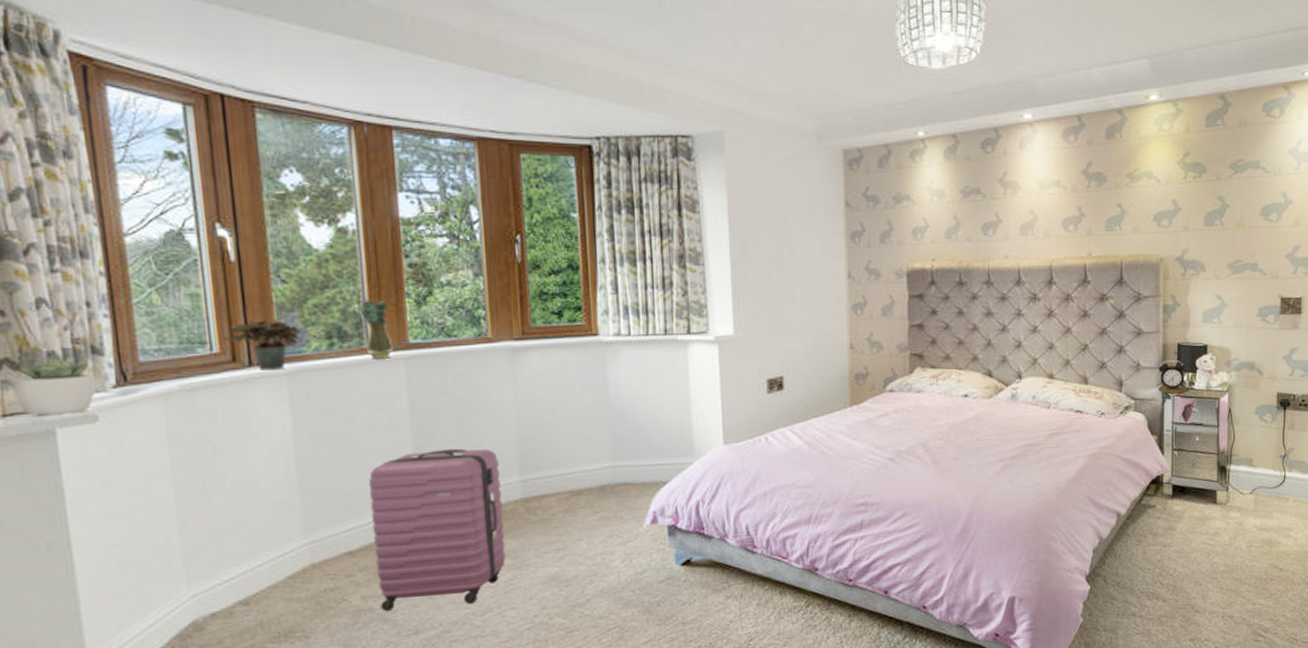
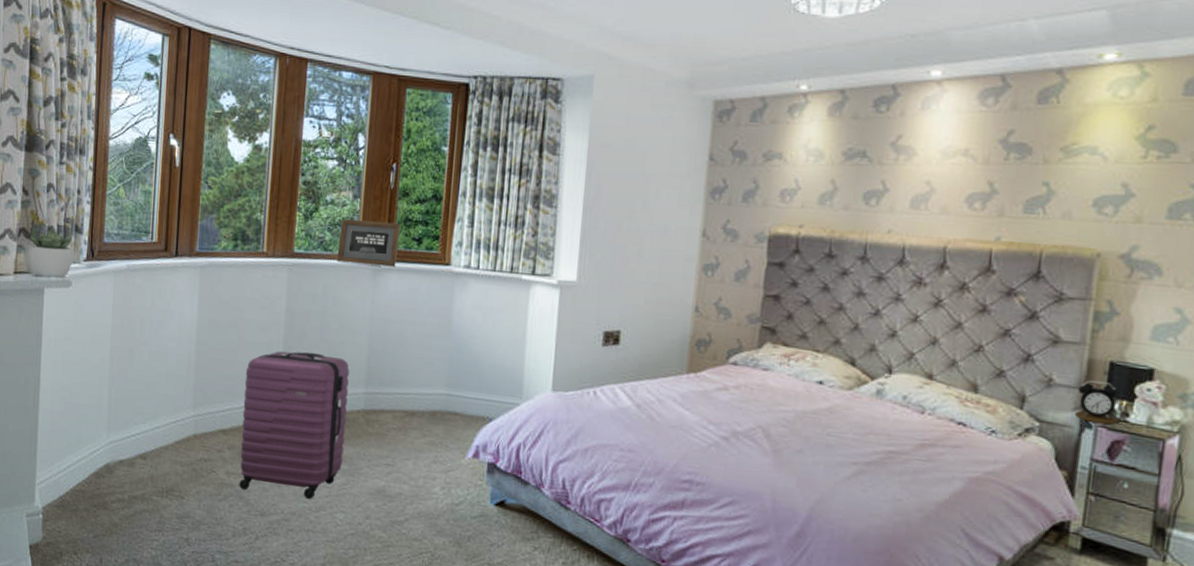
potted plant: present [220,320,313,371] -> none [159,218,224,262]
vase: present [357,298,393,359] -> none [259,208,283,264]
picture frame: none [463,298,537,347] -> present [337,219,401,267]

